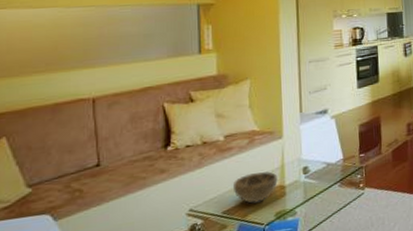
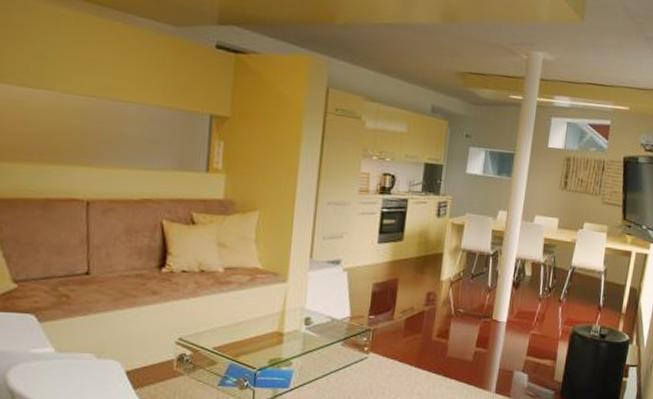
decorative bowl: present [232,171,279,204] -> none [227,313,278,345]

